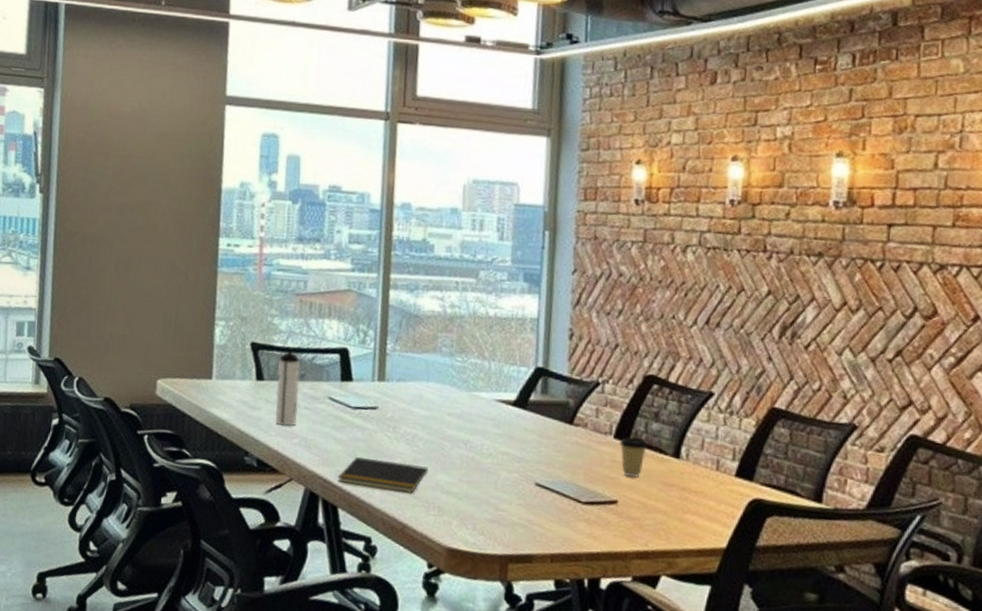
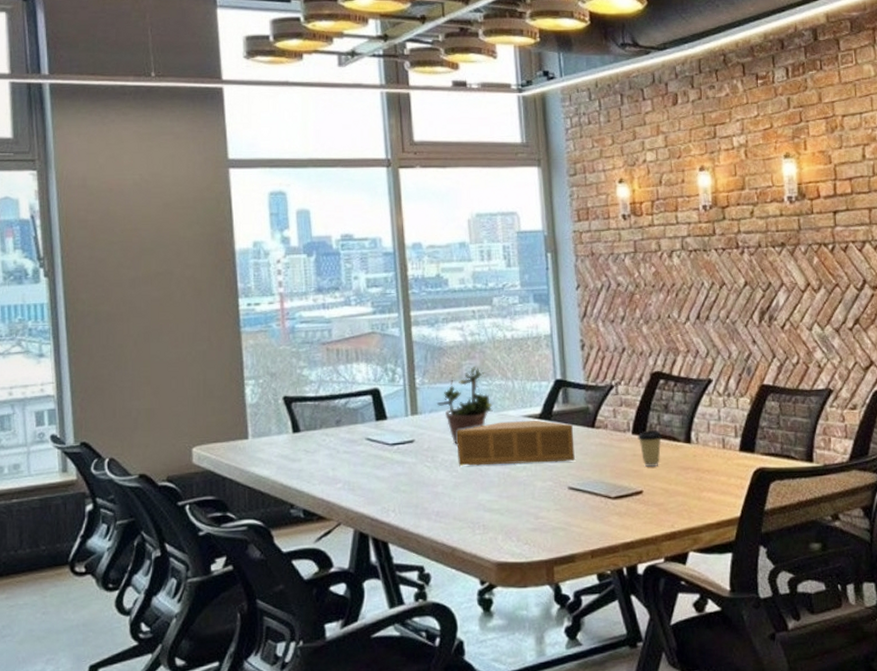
water bottle: present [275,350,301,427] -> none [312,399,338,474]
notepad: present [337,457,428,493] -> none [384,489,469,519]
potted plant: none [405,340,465,418] -> present [436,367,493,444]
speaker: none [420,402,549,456] -> present [456,421,575,466]

